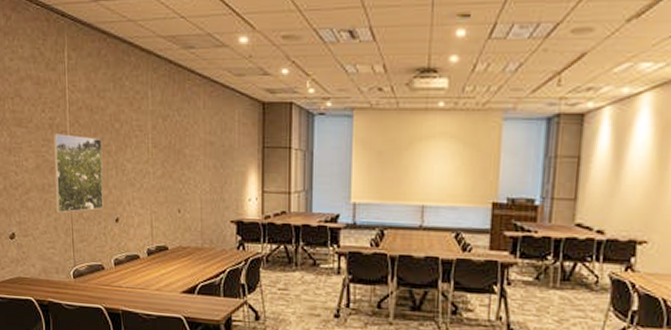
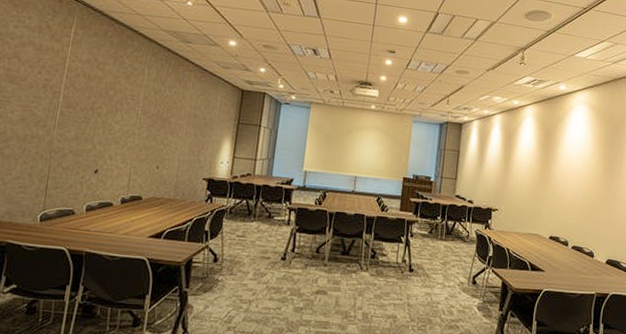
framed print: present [53,134,103,213] -> none [34,93,95,162]

